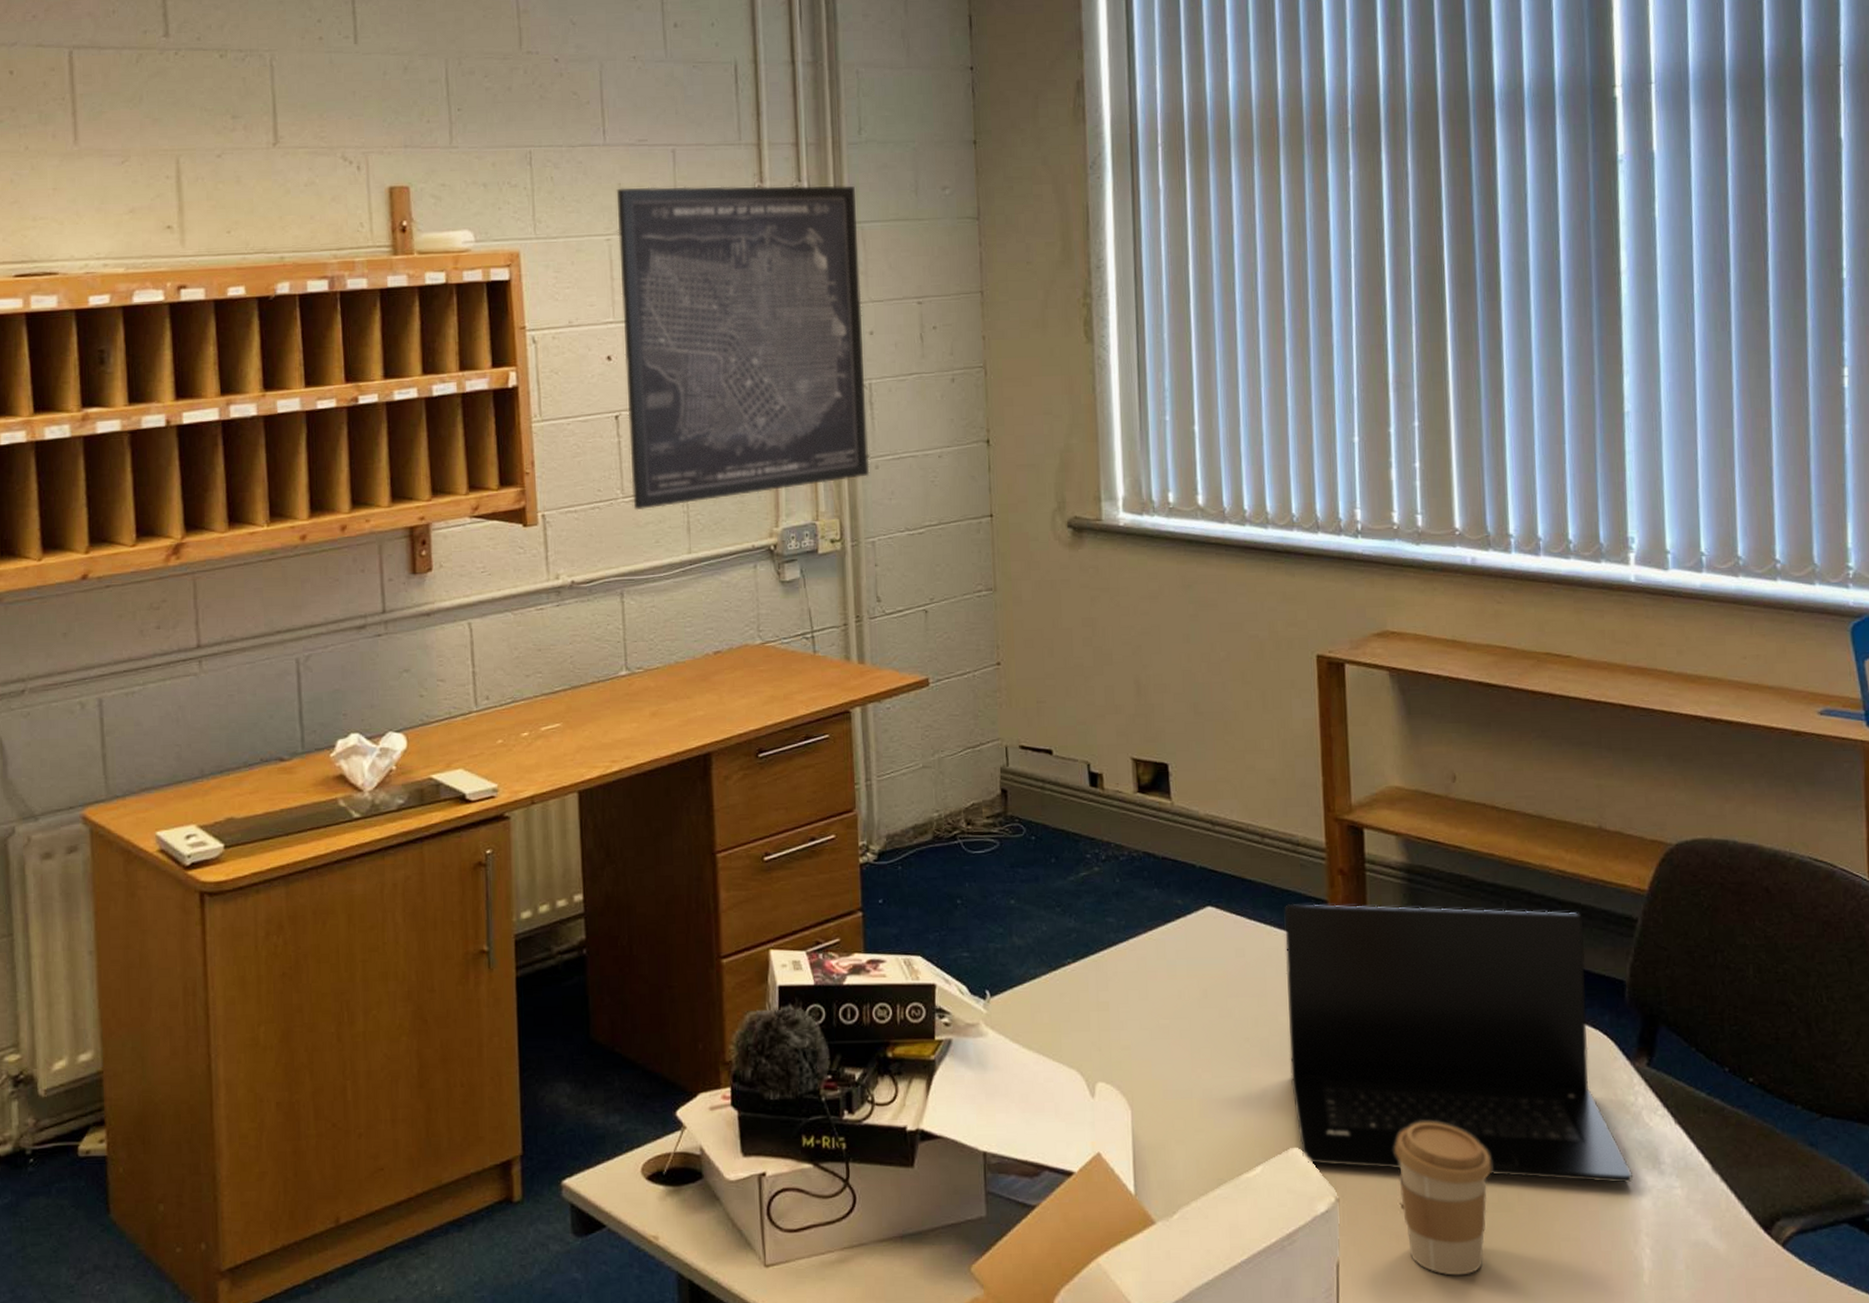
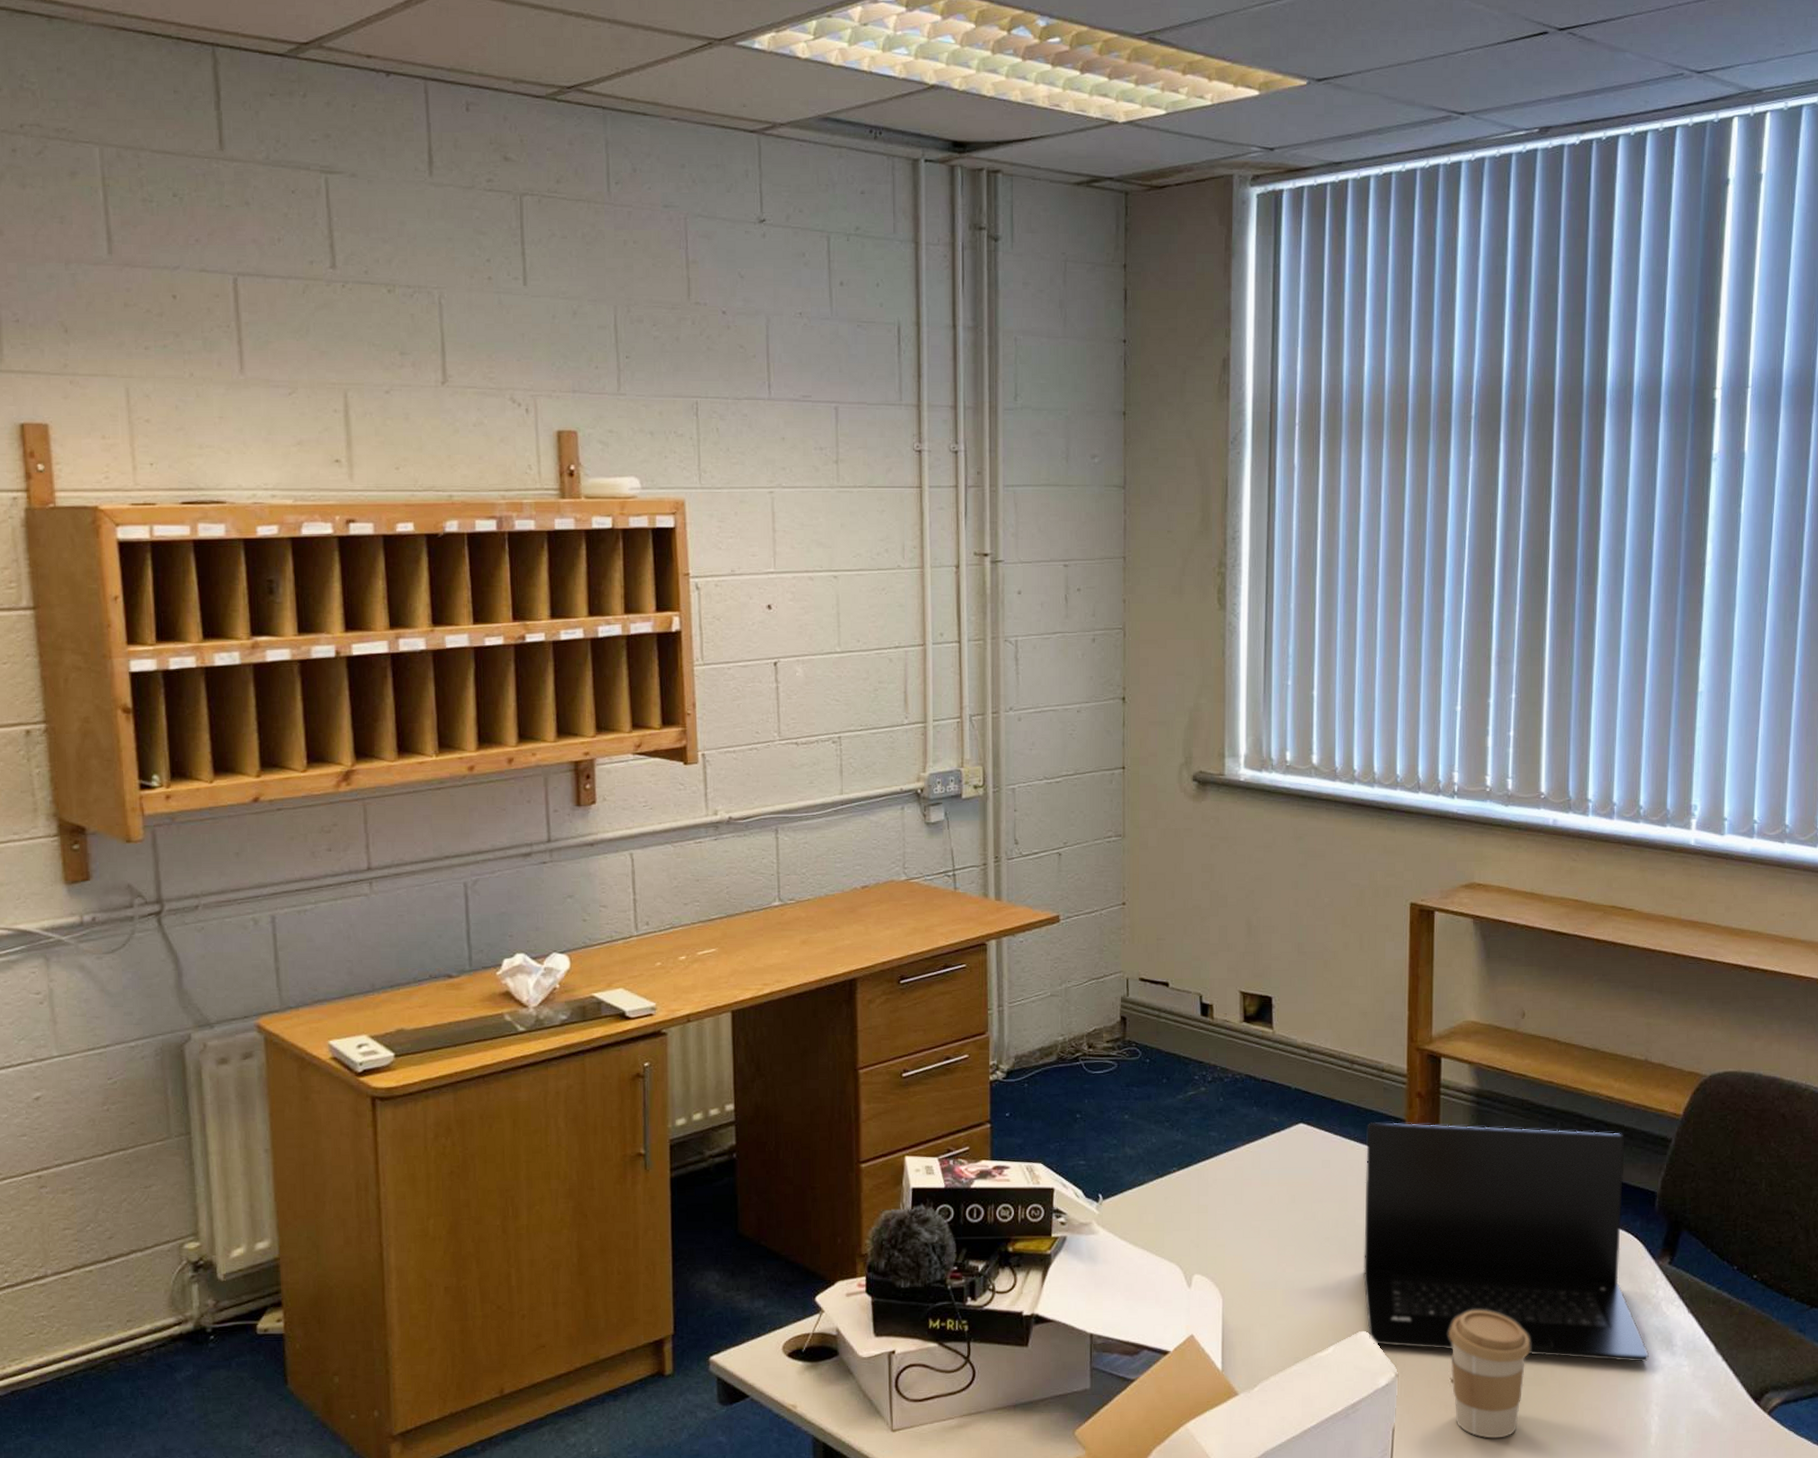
wall art: present [616,185,870,511] -> none [780,442,1013,753]

